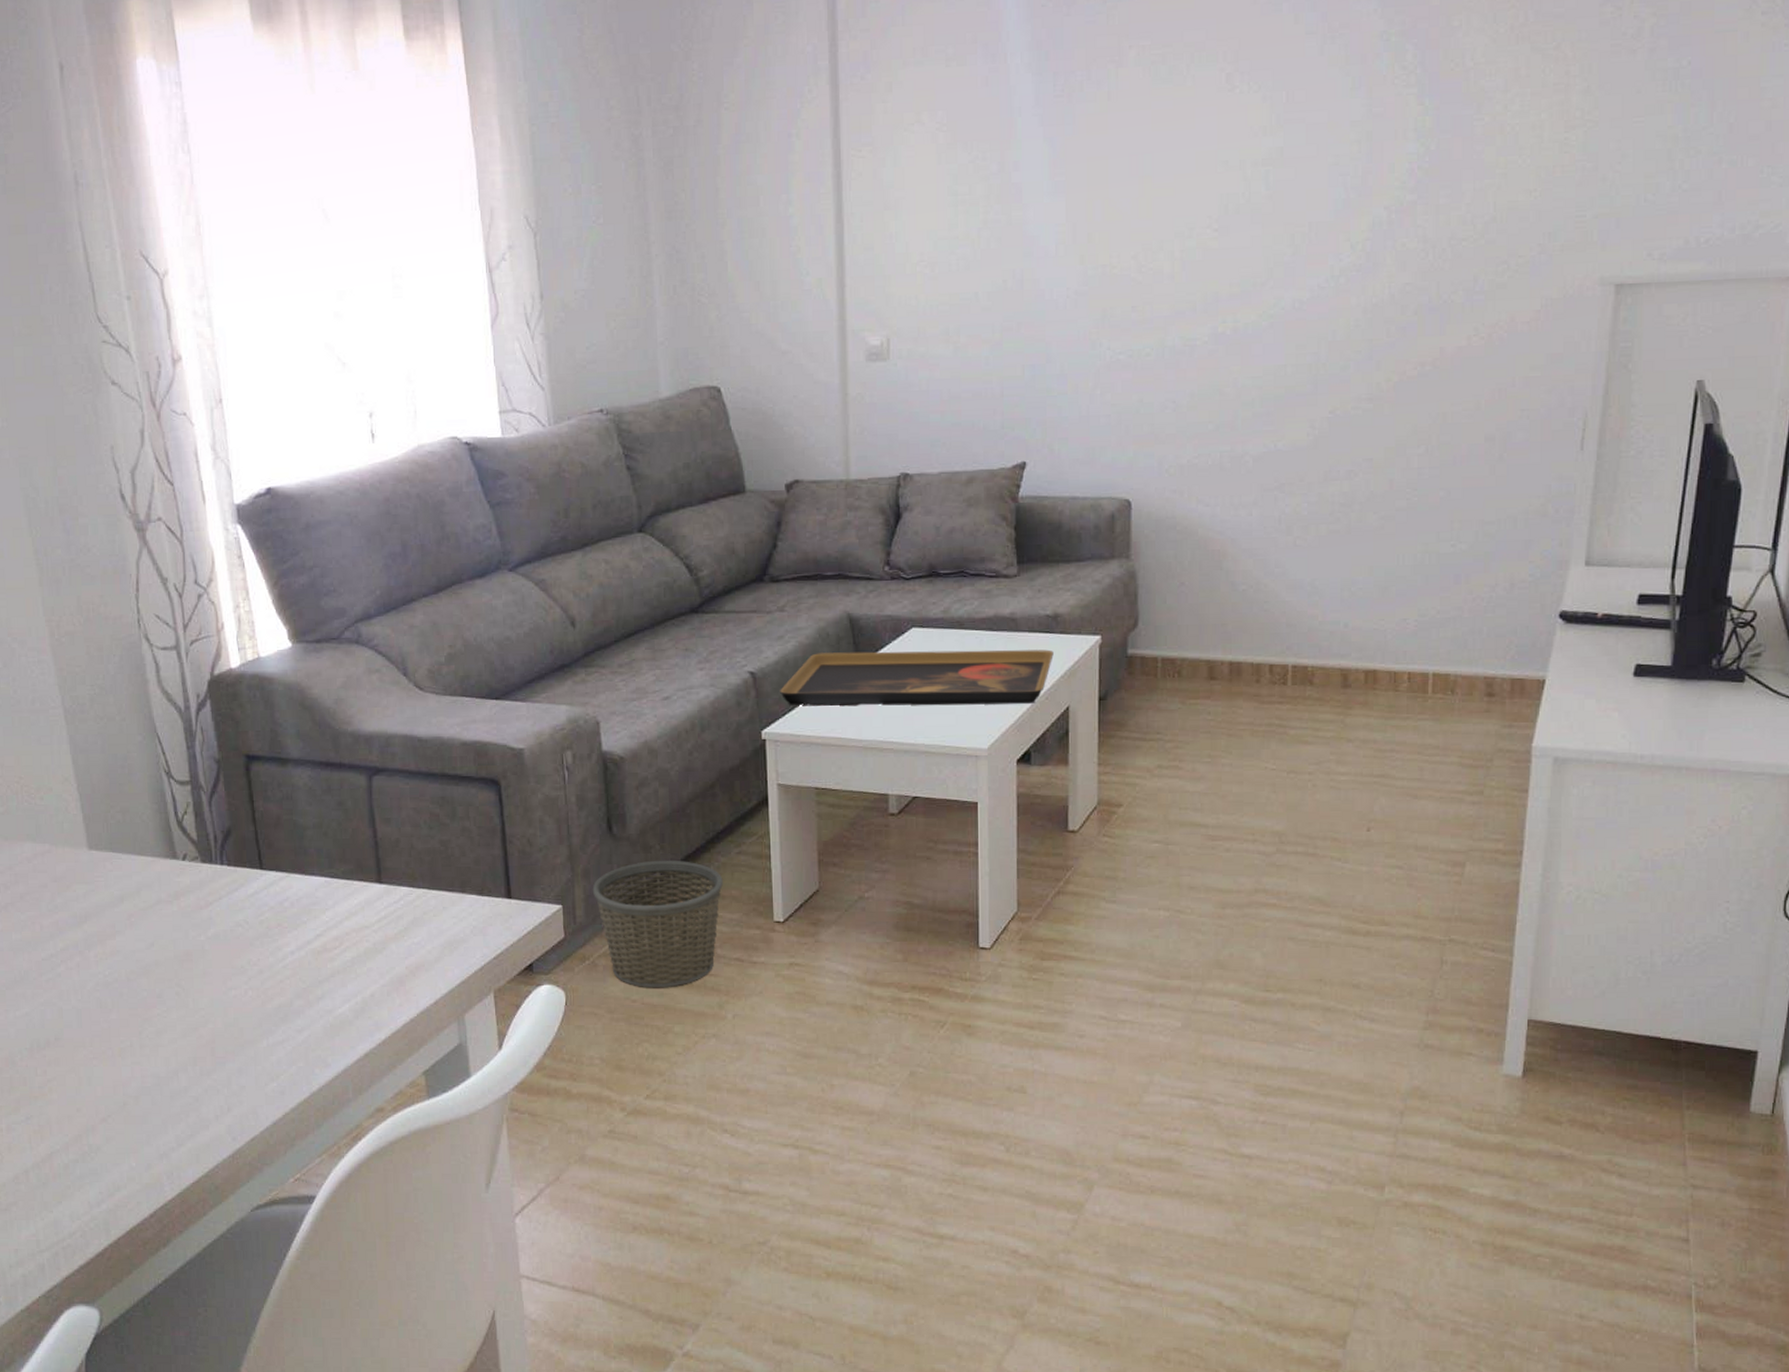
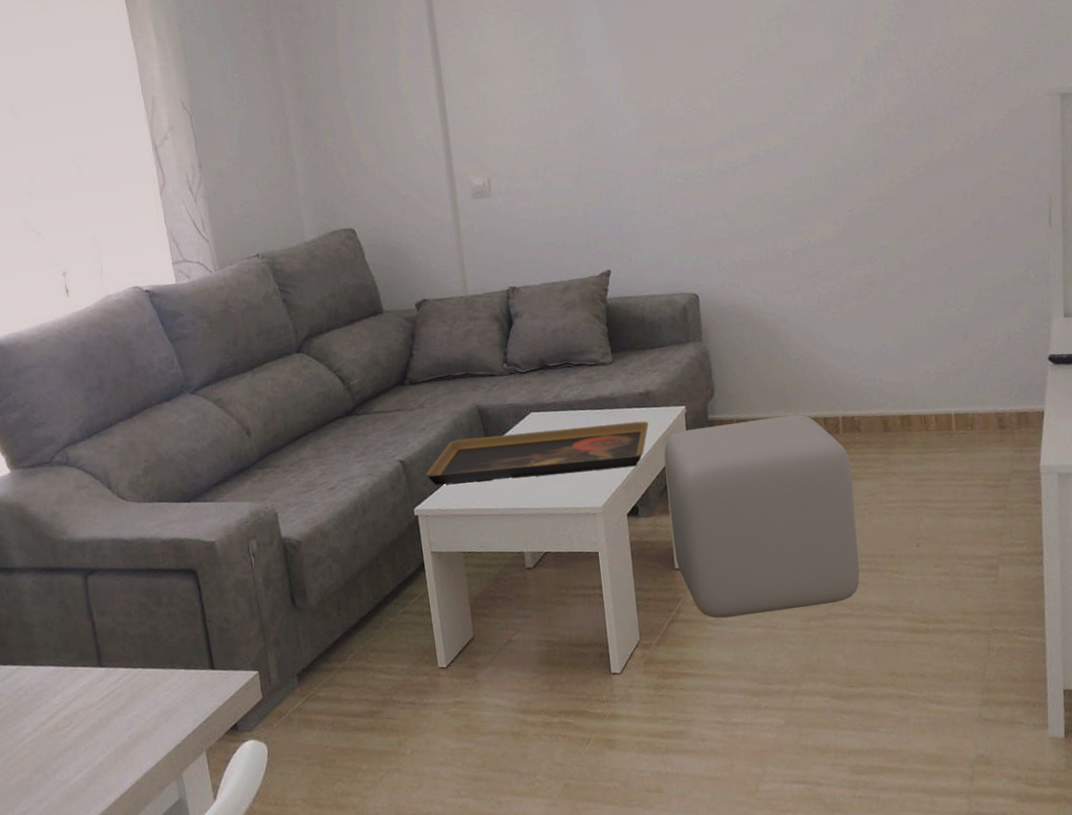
basket: present [592,860,723,988] -> none [282,623,393,735]
pouf: none [1069,658,1296,894] -> present [664,414,860,618]

